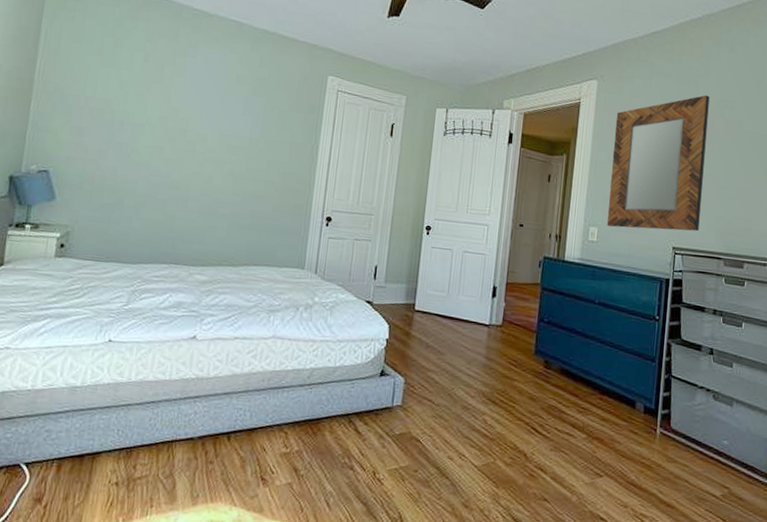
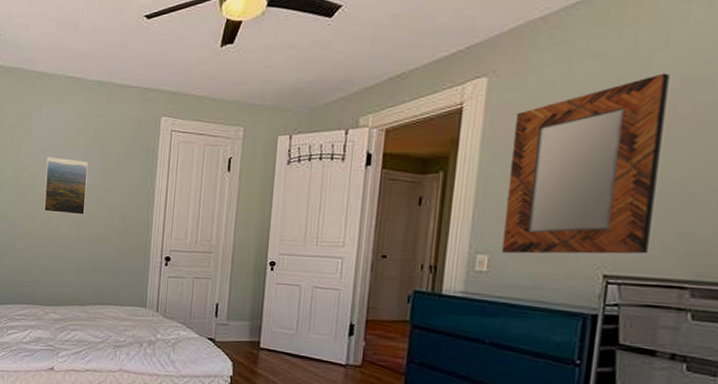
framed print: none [194,102,249,168] -> present [43,157,88,215]

